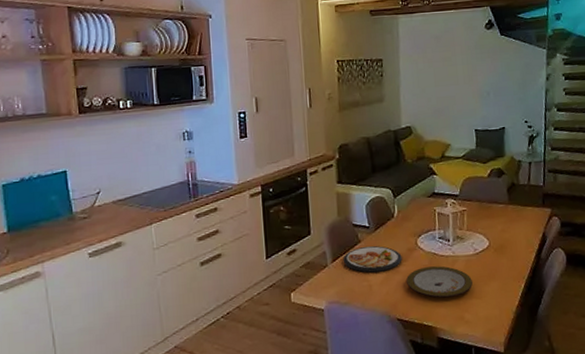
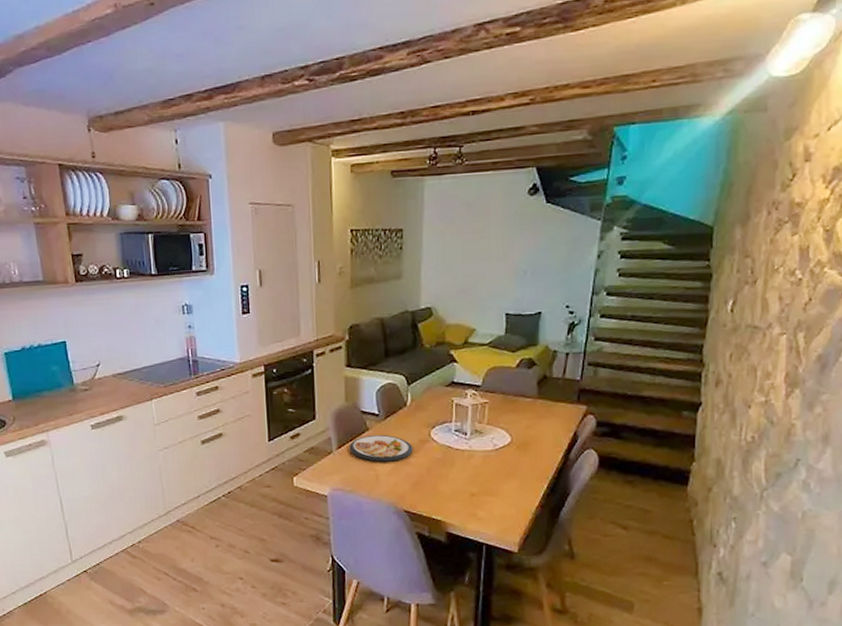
plate: present [406,266,473,298] -> none [416,460,489,493]

